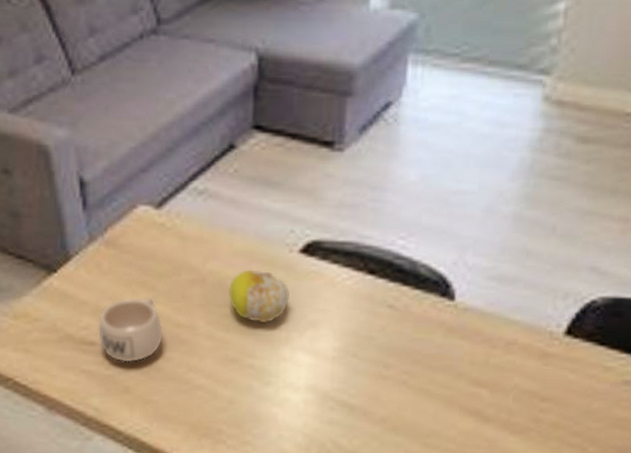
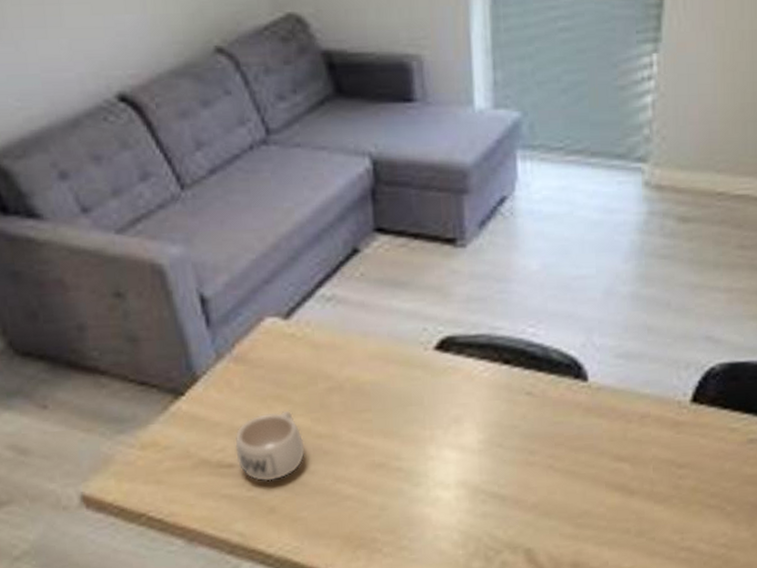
fruit: present [229,269,290,323] -> none [368,371,430,424]

